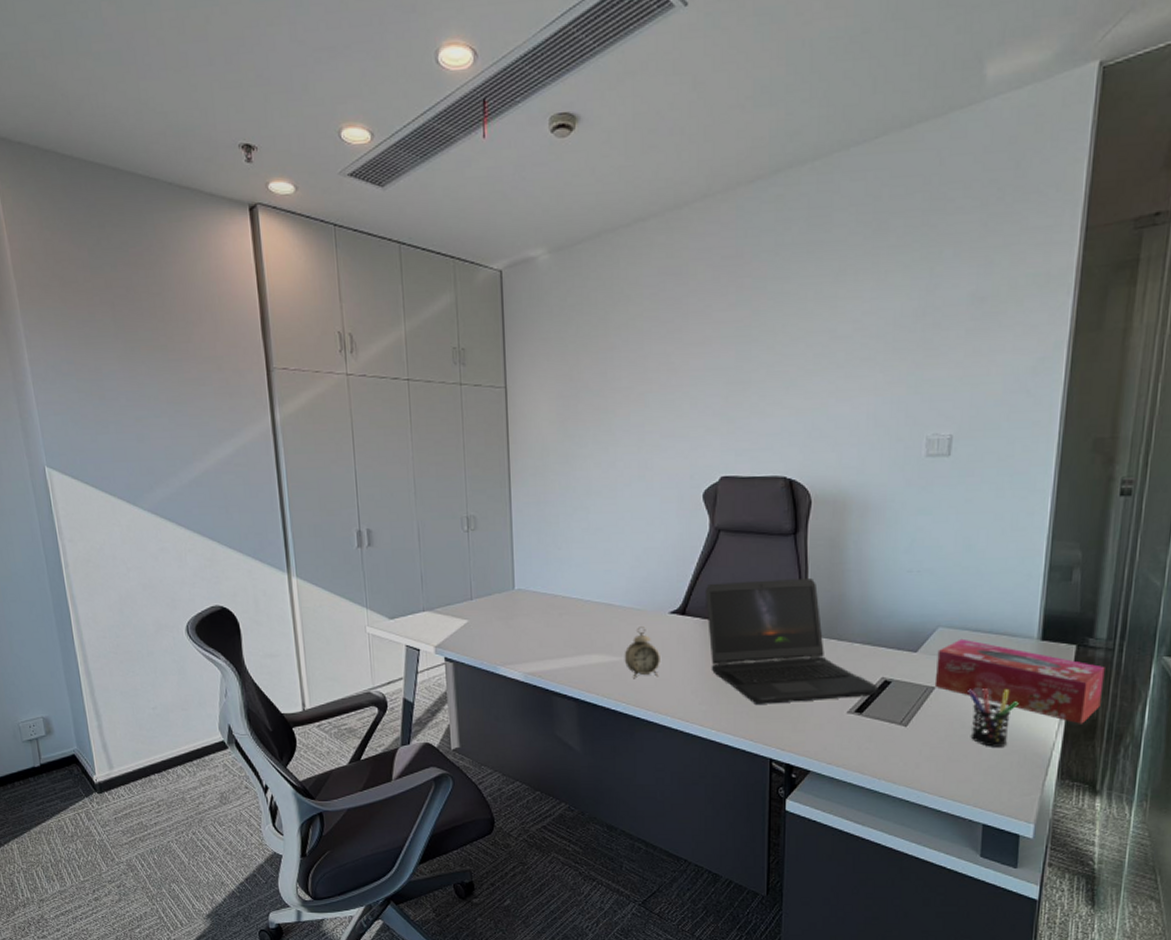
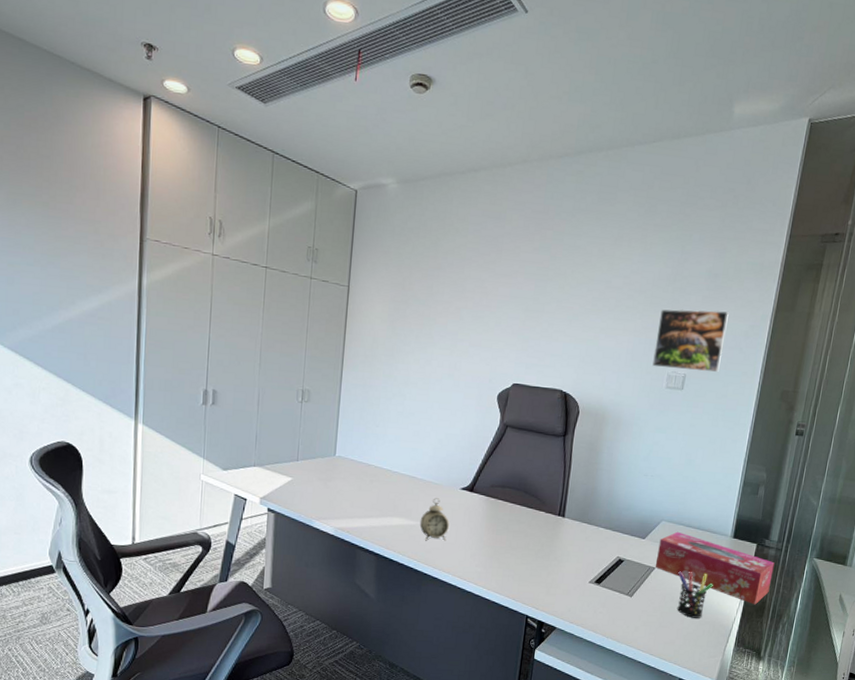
laptop computer: present [704,579,879,704] -> none [489,468,614,571]
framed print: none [903,343,1006,432] -> present [652,309,729,373]

